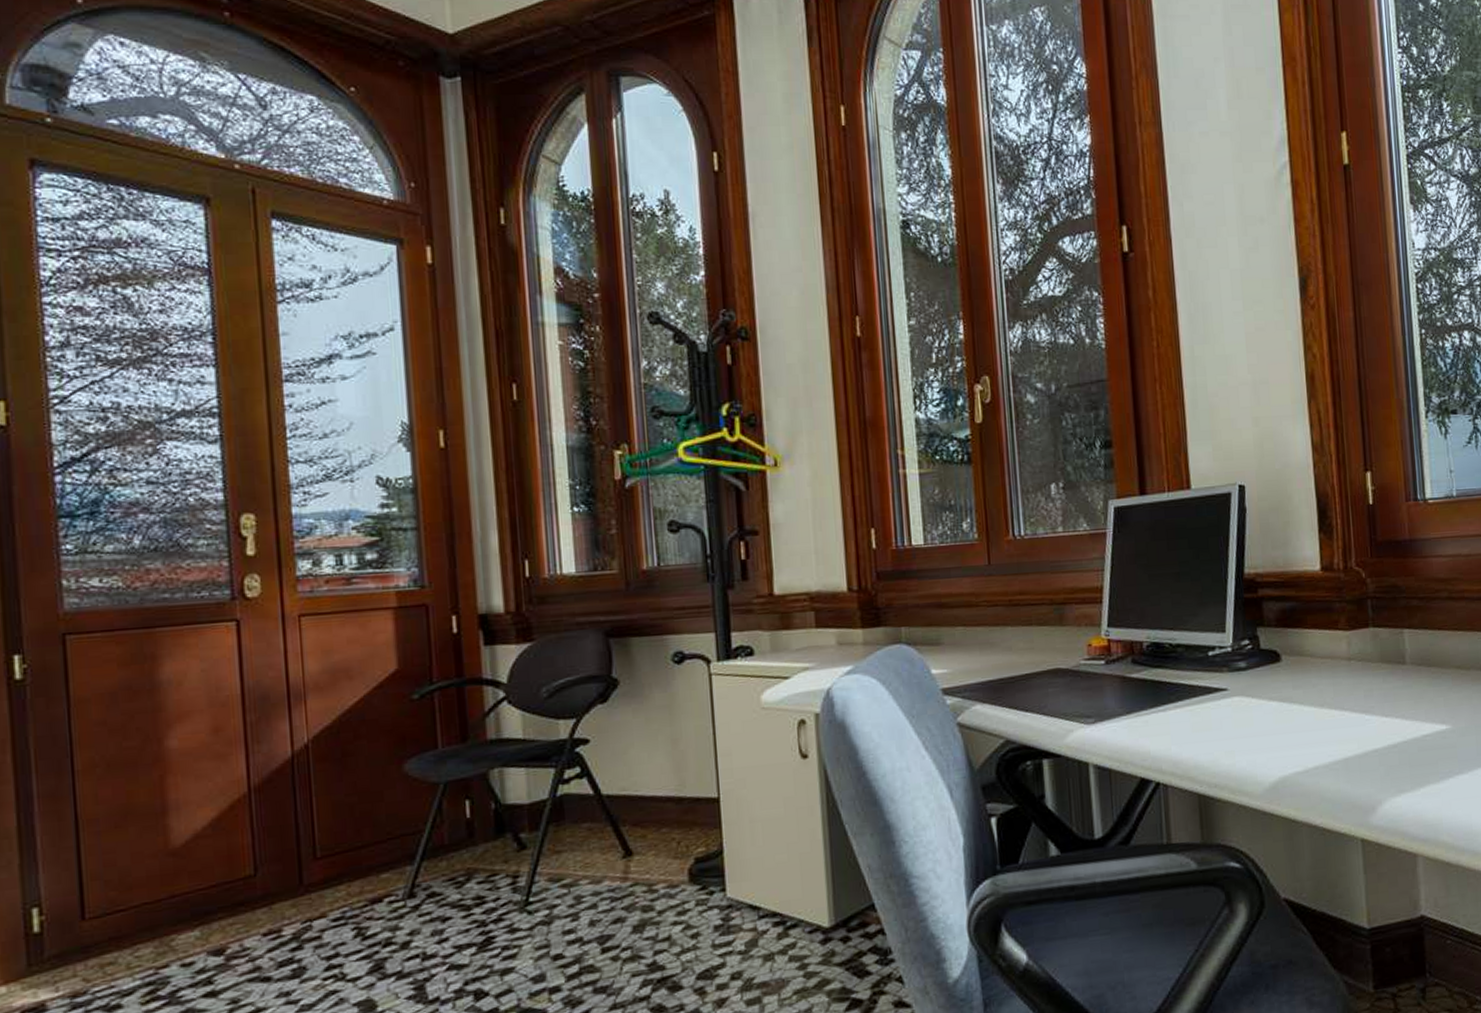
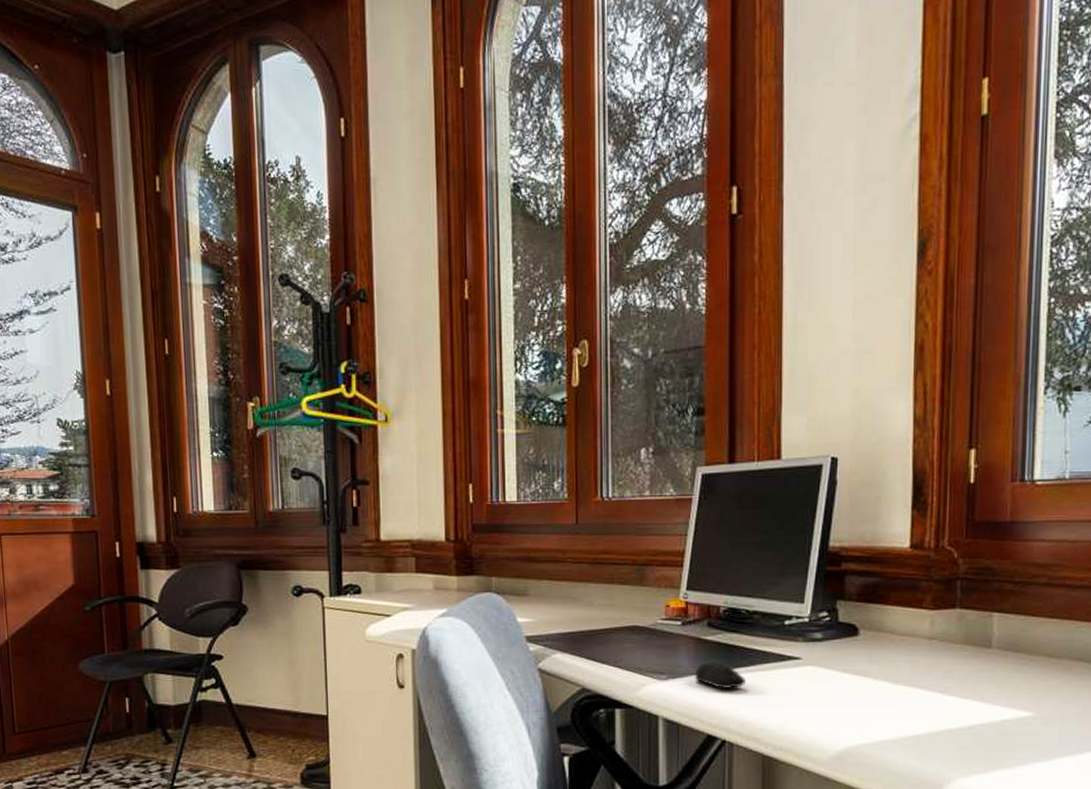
computer mouse: none [1122,698,1176,728] -> present [694,660,747,688]

